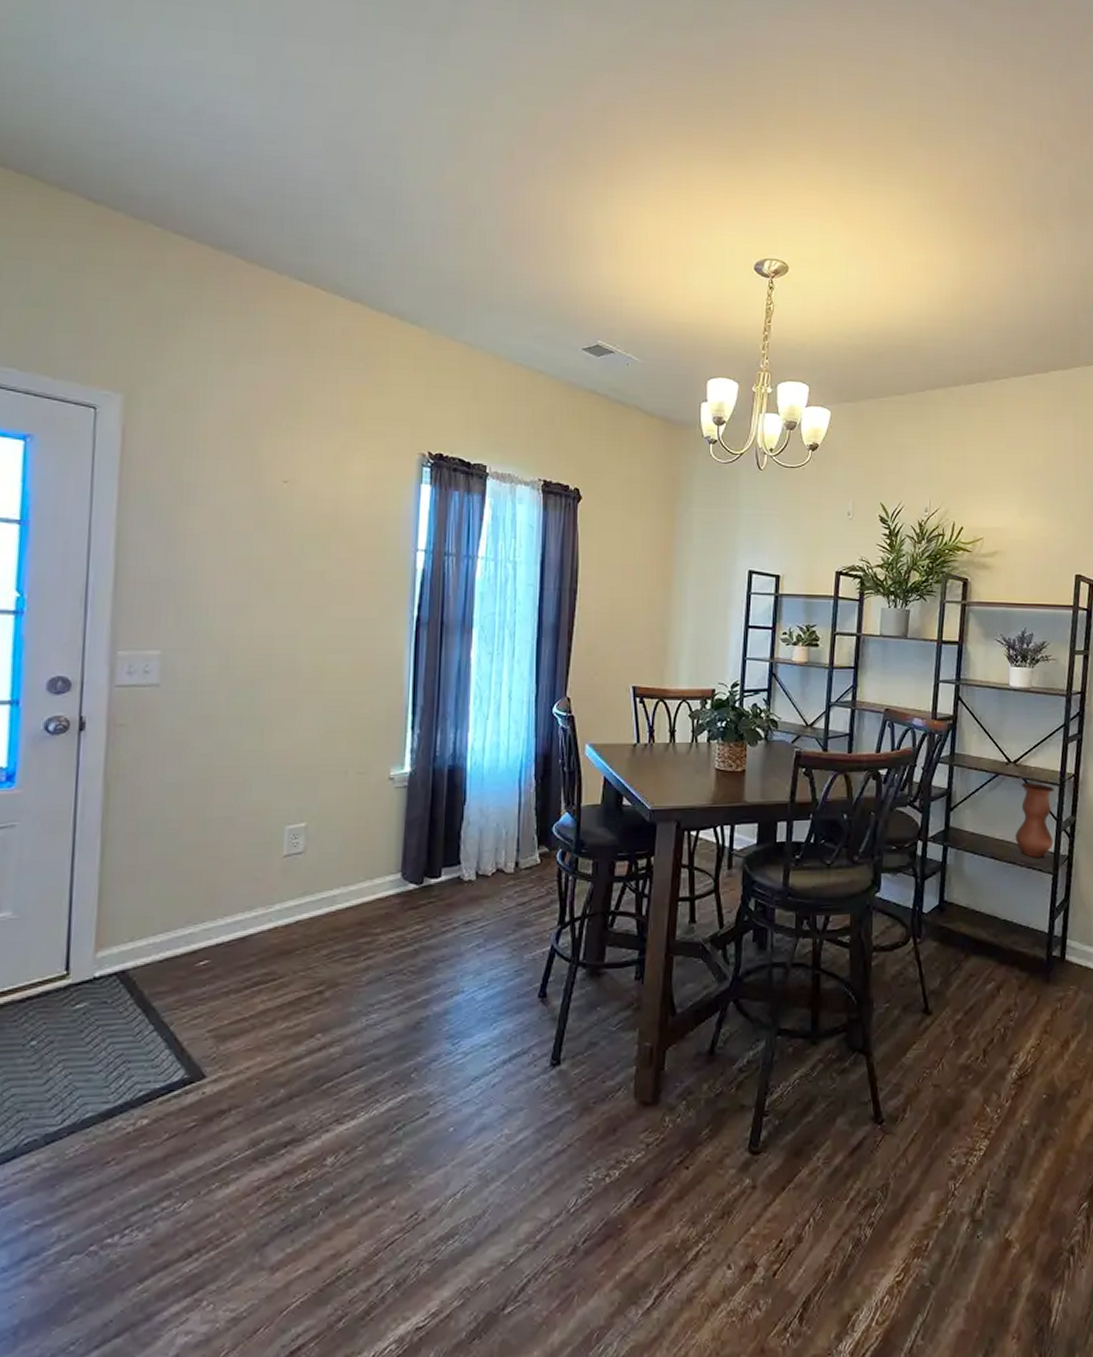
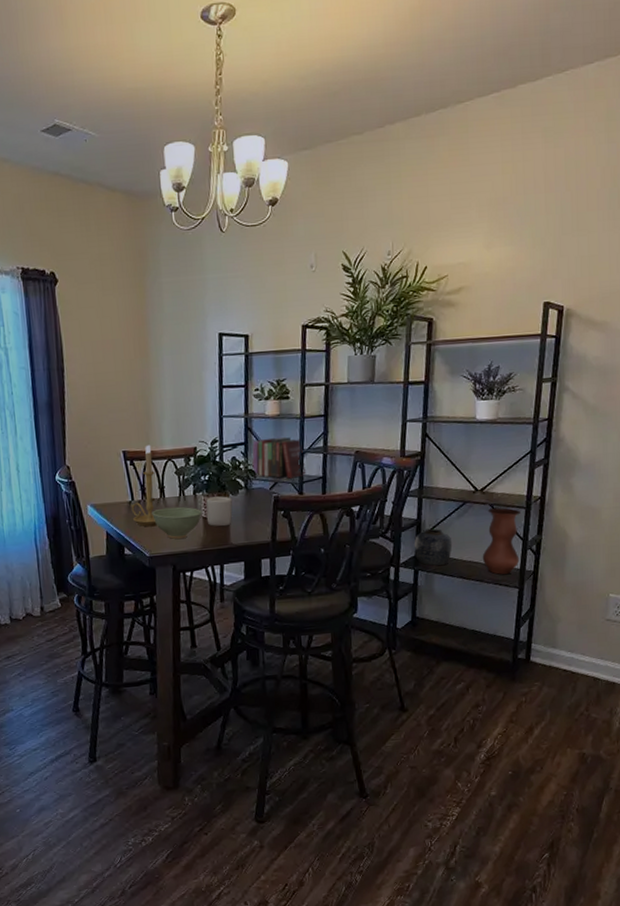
candle holder: none [635,682,666,775] -> present [131,444,157,527]
bowl: none [659,754,715,792] -> present [152,507,202,540]
mug: none [719,746,749,781] -> present [206,496,233,527]
books: none [773,686,831,733] -> present [251,436,306,479]
decorative jar: none [943,800,984,843] -> present [414,528,453,566]

